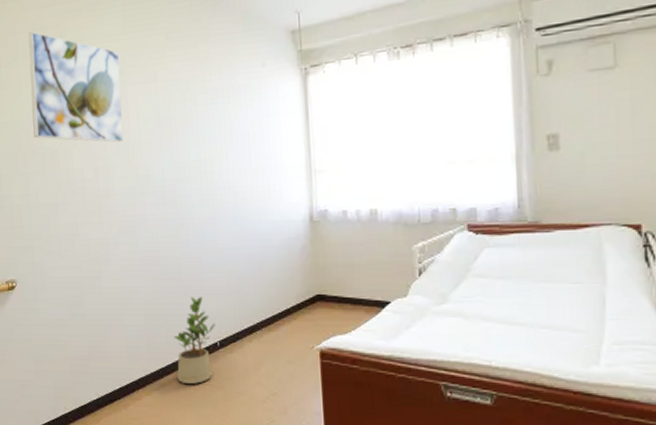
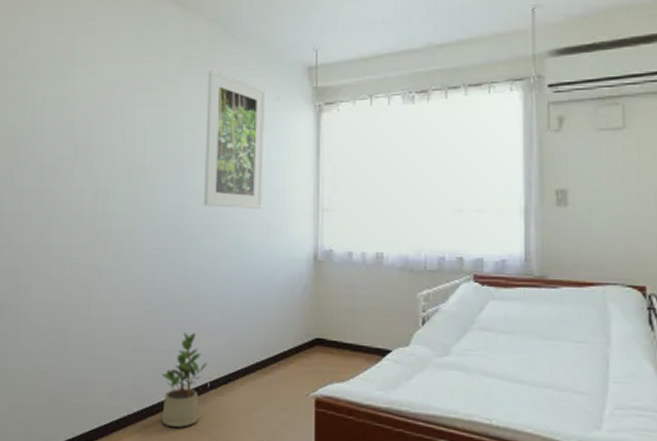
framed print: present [28,32,123,142] -> none [34,47,132,165]
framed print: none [193,42,256,177] -> present [203,70,266,208]

